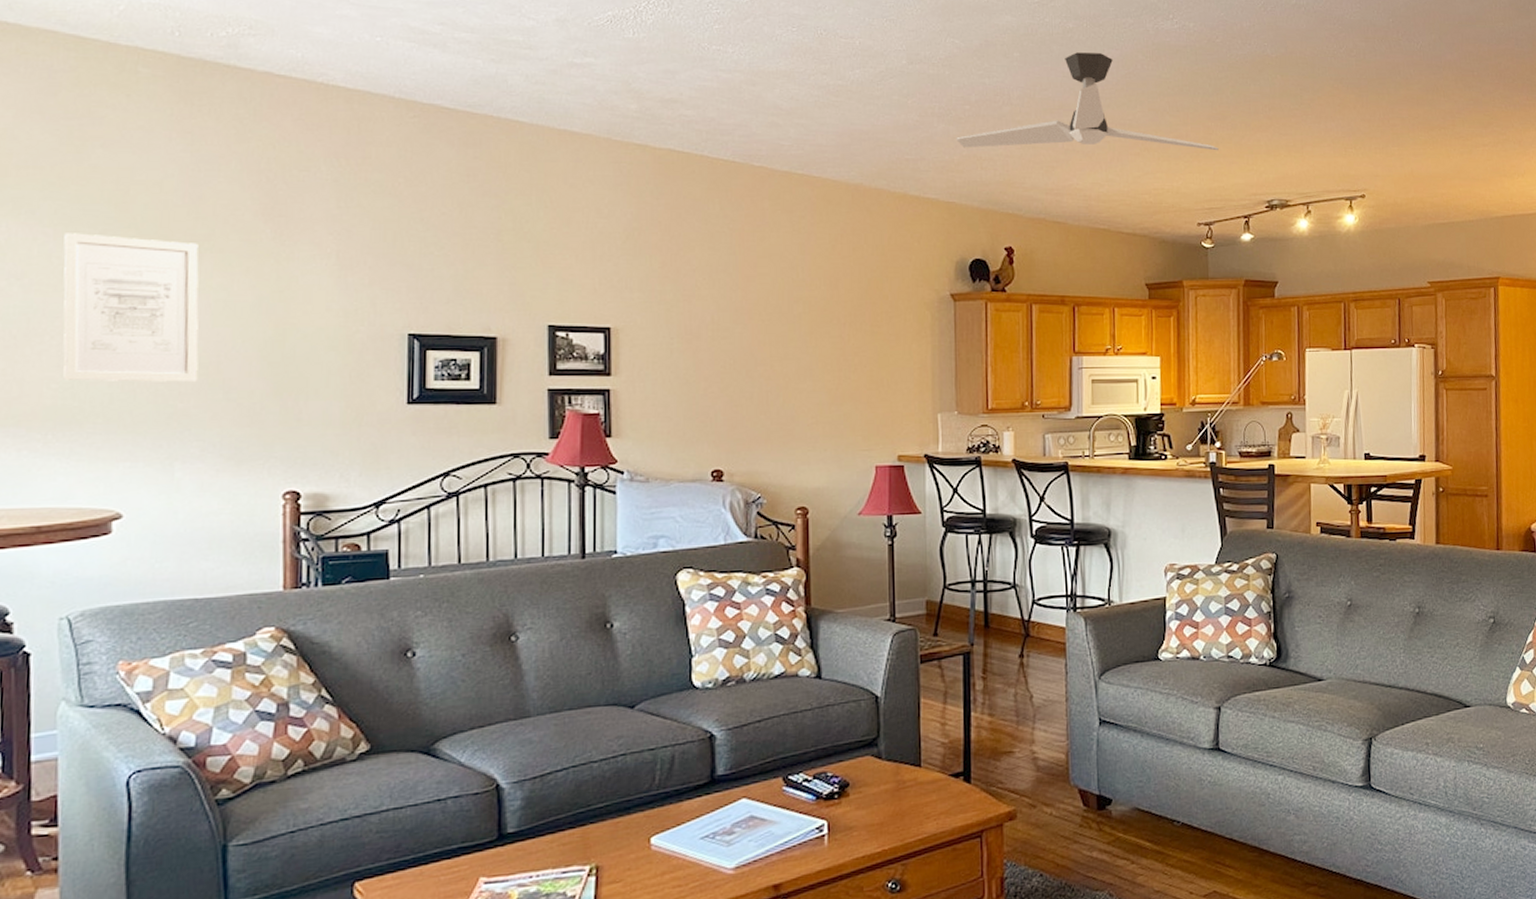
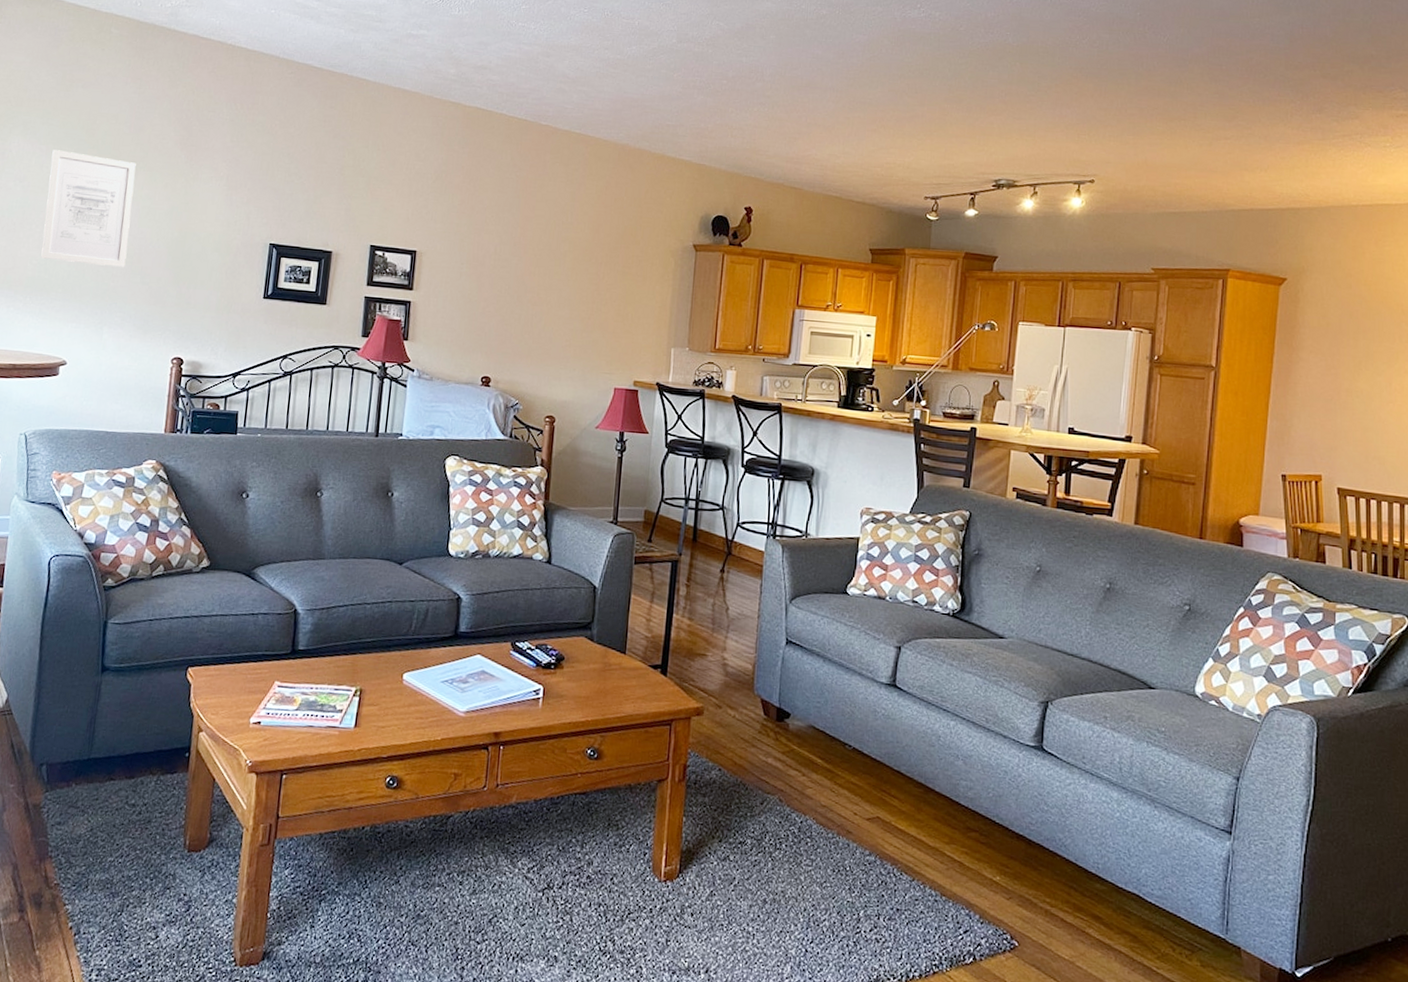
ceiling fan: present [956,52,1219,151] -> none [712,36,952,131]

